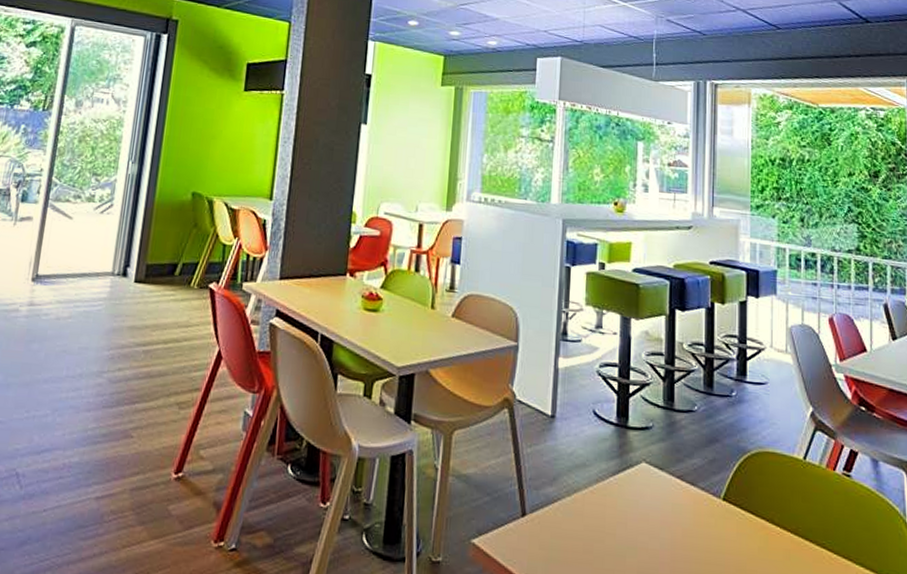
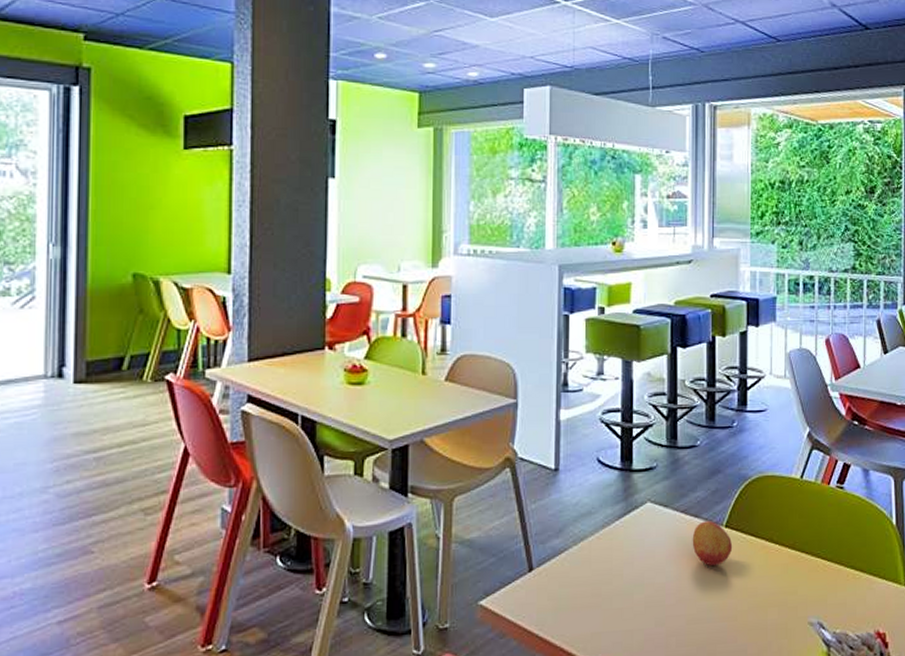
fruit: none [688,490,731,541] -> present [692,521,733,566]

